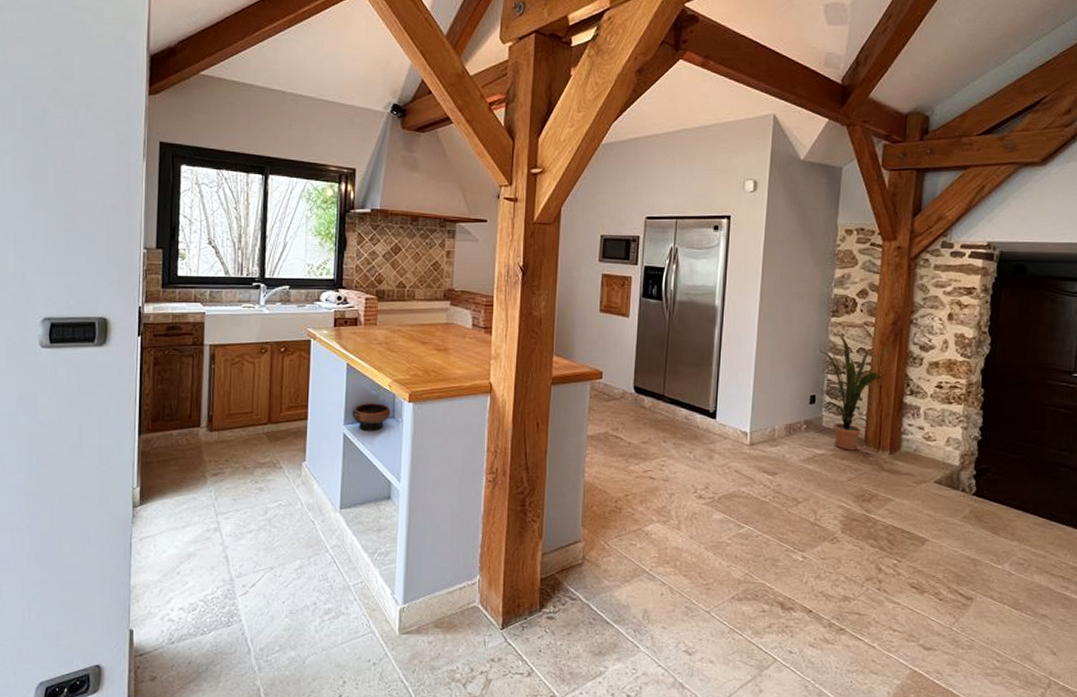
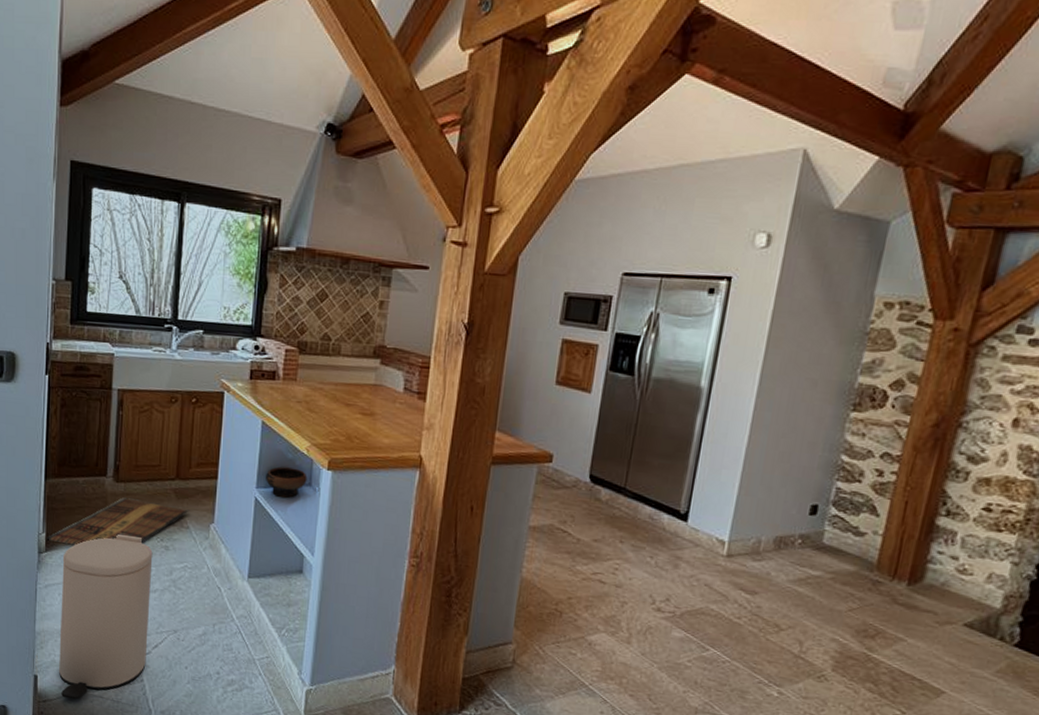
doormat: none [141,445,282,496] -> present [46,497,189,546]
pedal bin: none [155,480,248,649] -> present [59,533,153,700]
house plant: present [819,334,891,451] -> none [829,433,928,576]

